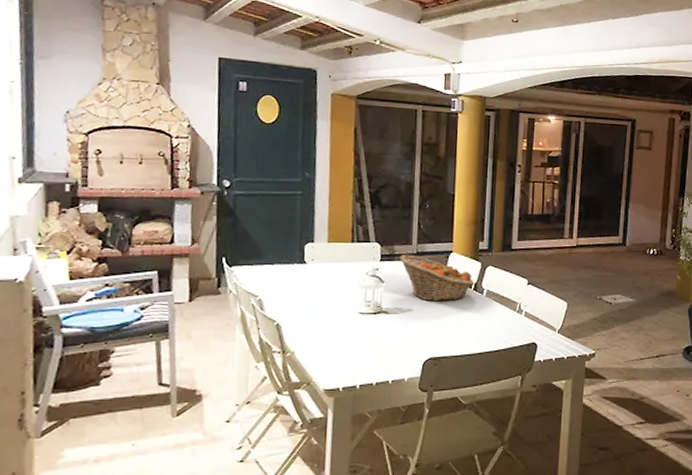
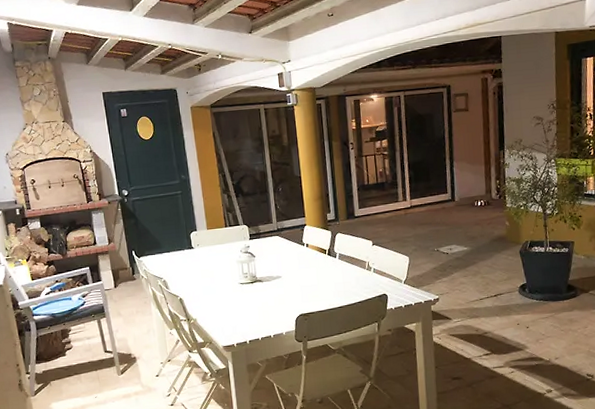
fruit basket: present [400,254,475,302] -> none [264,231,328,268]

